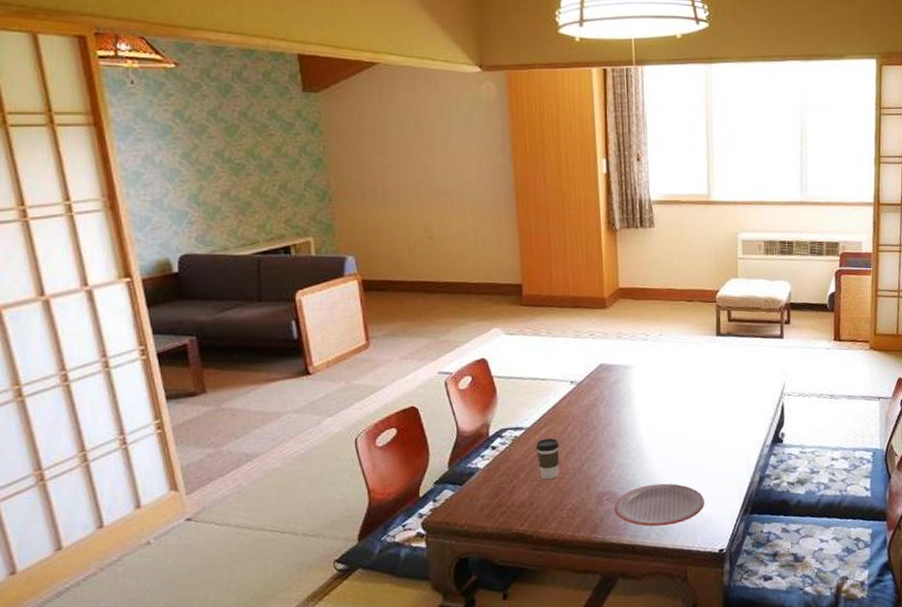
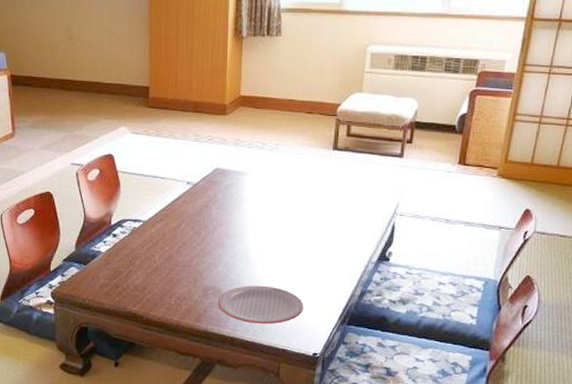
coffee cup: present [536,438,560,480] -> none [152,232,173,270]

